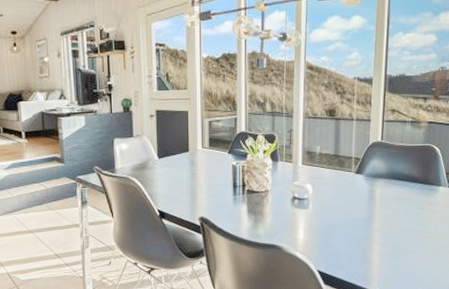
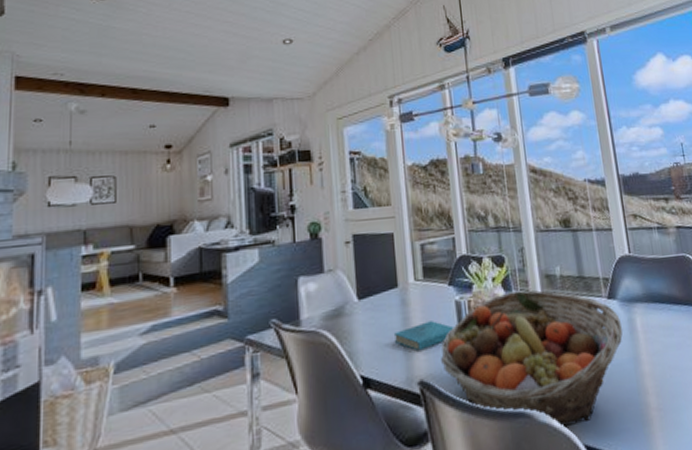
book: none [183,178,230,198] -> present [393,321,454,351]
fruit basket: none [218,162,364,258] -> present [441,290,623,429]

